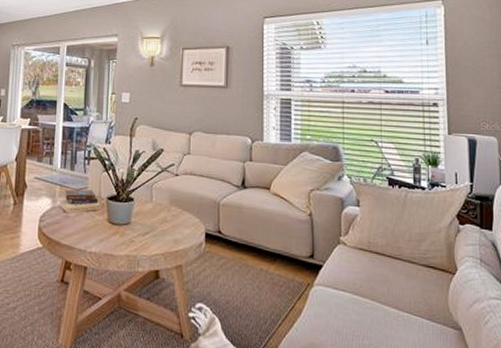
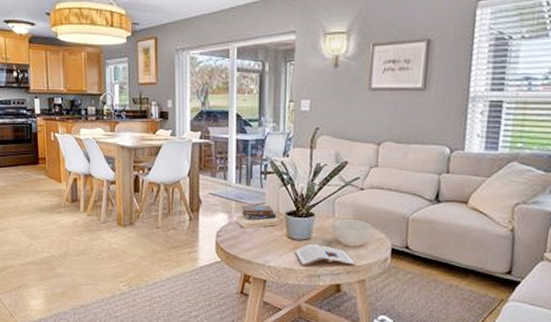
magazine: none [115,228,173,252] -> present [295,243,356,266]
bowl: none [150,203,188,232] -> present [332,218,373,247]

